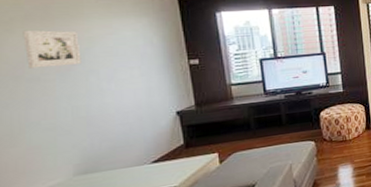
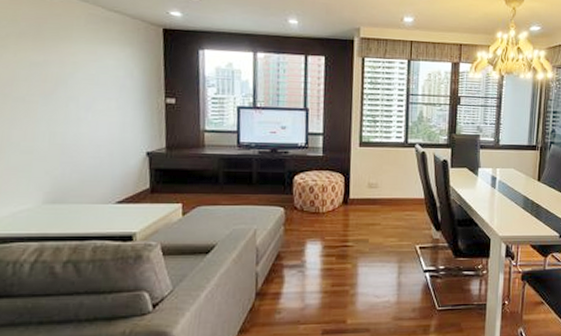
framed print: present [23,30,82,69] -> none [15,47,65,90]

